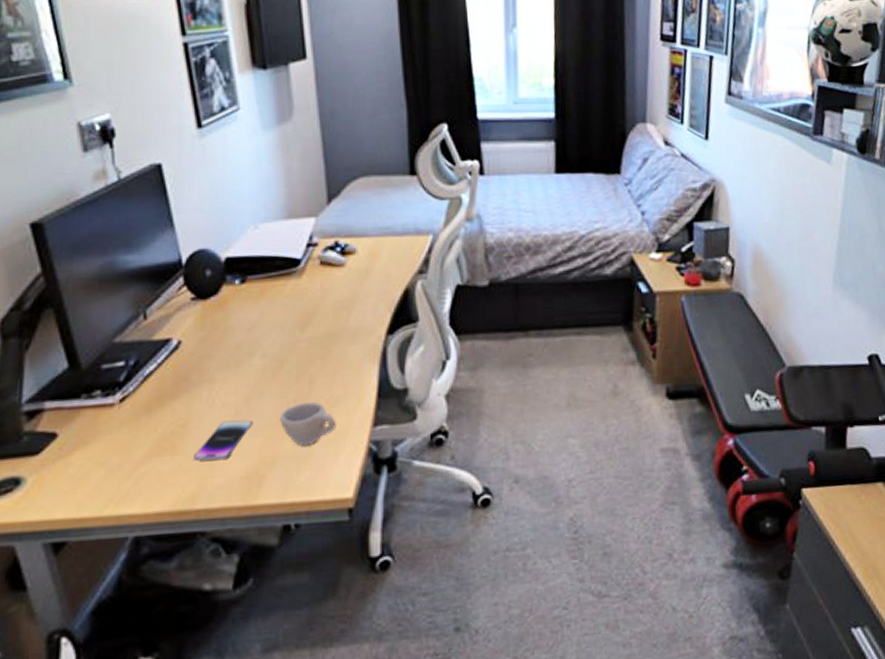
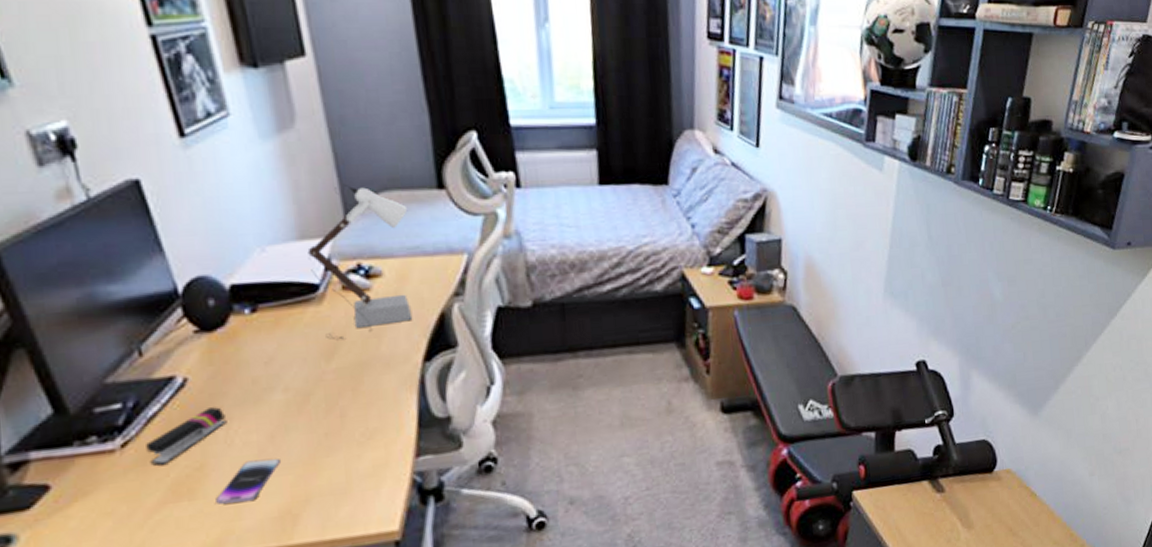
stapler: none [140,369,211,422] -> present [146,407,228,467]
cup: present [279,402,336,447] -> none [310,436,375,482]
desk lamp: none [293,171,383,312] -> present [307,185,413,341]

